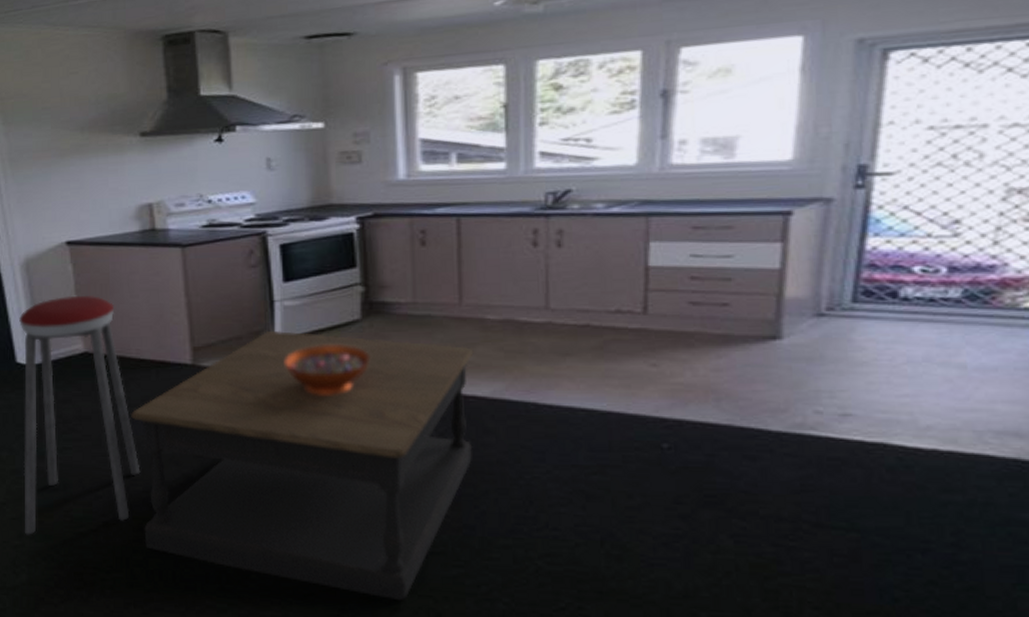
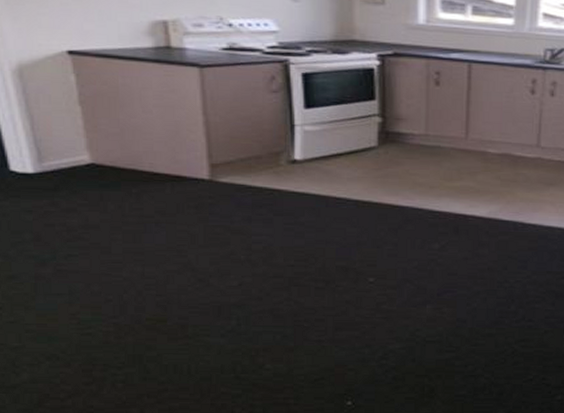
music stool: present [19,295,141,535] -> none [12,106,154,337]
coffee table: present [130,331,474,601] -> none [142,153,475,381]
decorative bowl: present [285,345,369,395] -> none [303,167,383,212]

